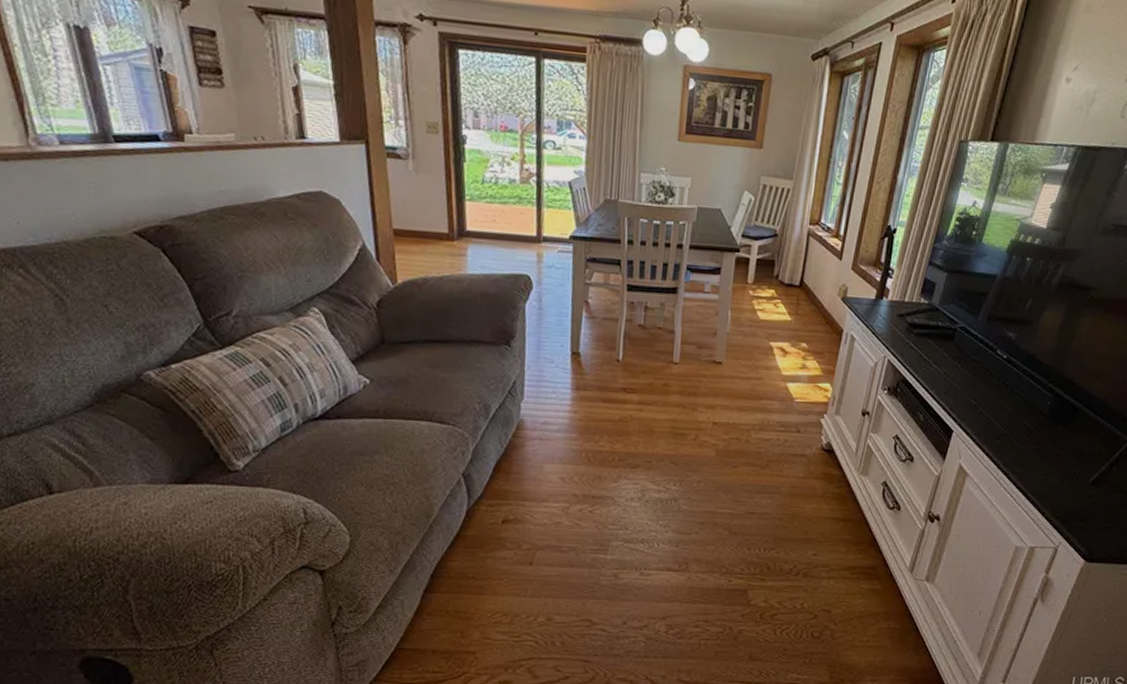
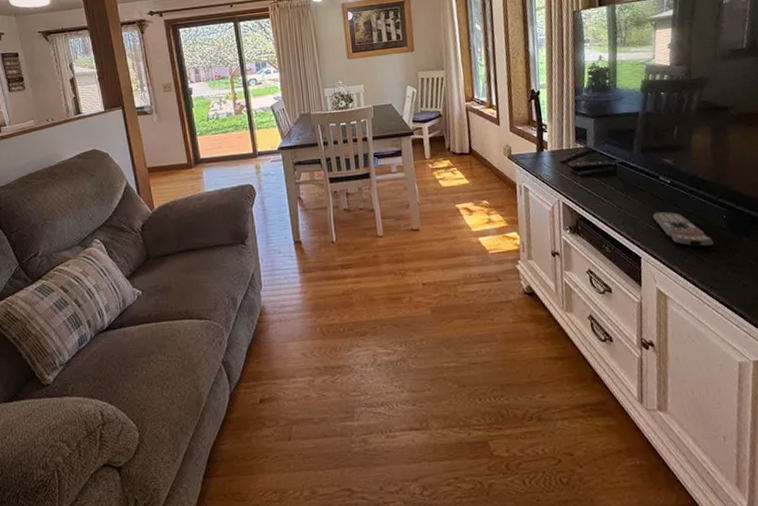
remote control: none [978,387,1030,431] -> present [653,211,714,247]

